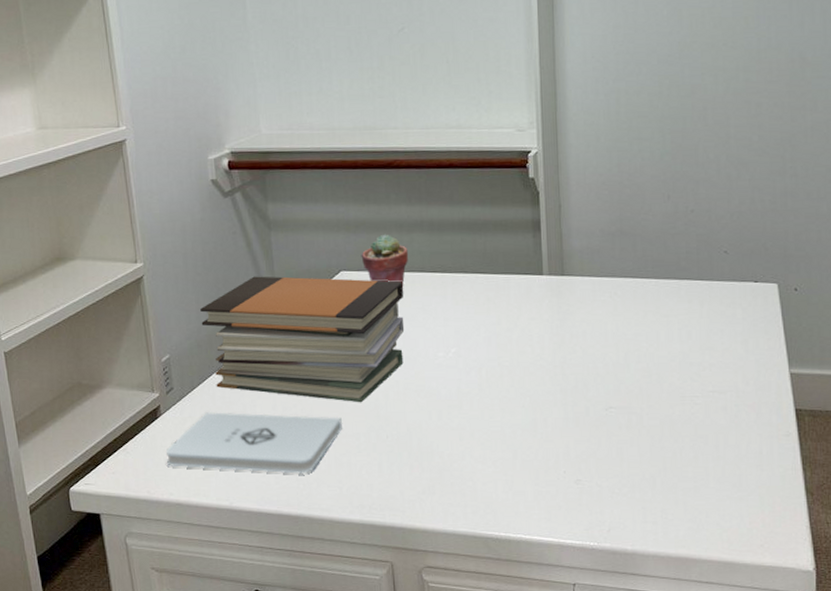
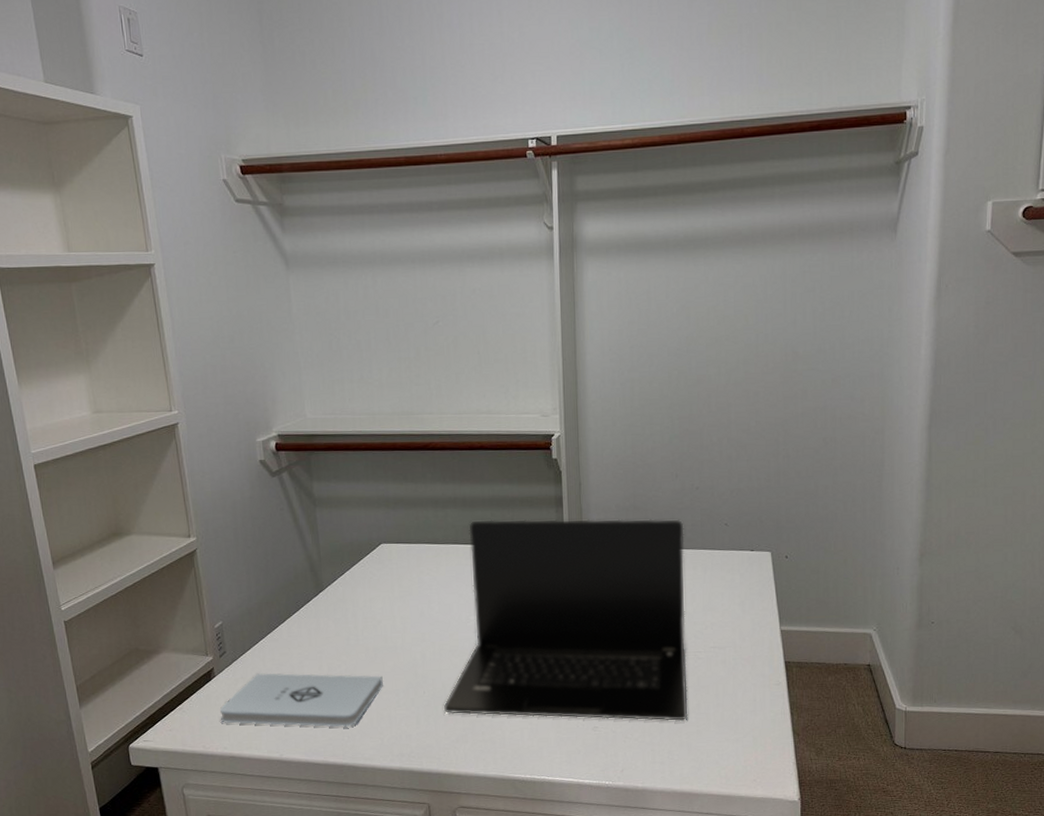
book stack: present [200,276,405,403] -> none [251,548,440,663]
potted succulent: present [361,234,408,287] -> none [399,509,443,557]
laptop: none [408,245,684,475] -> present [443,519,688,721]

